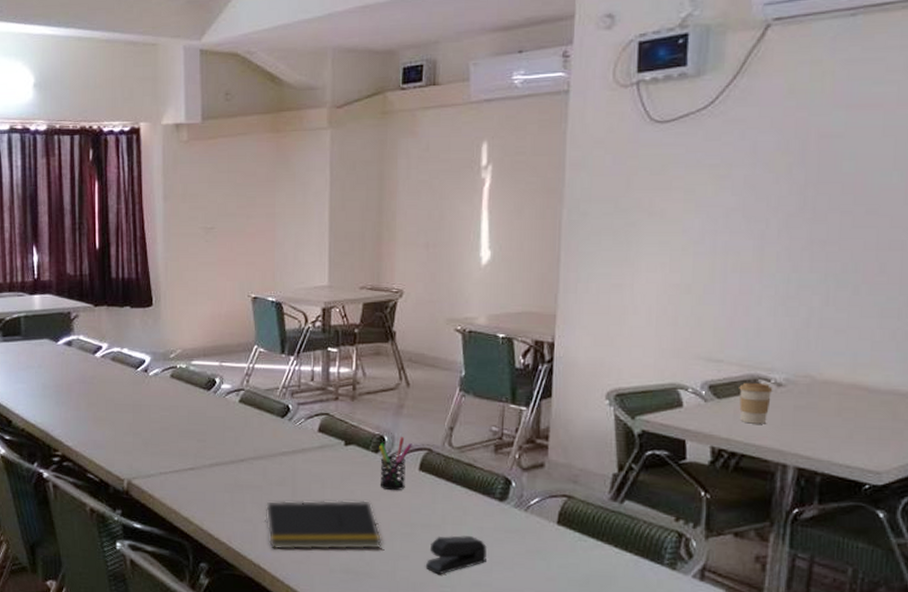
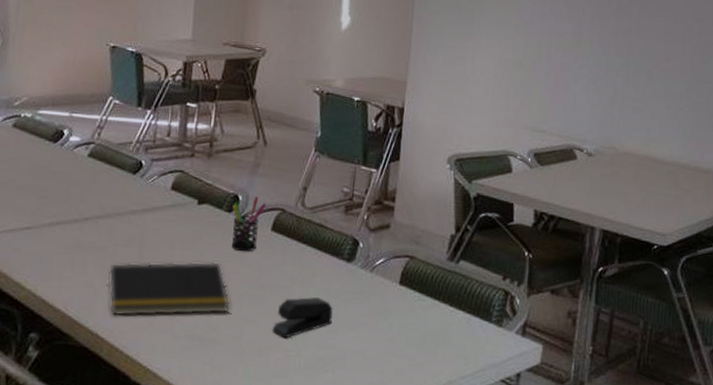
coffee cup: present [739,383,773,424] -> none [558,152,585,190]

